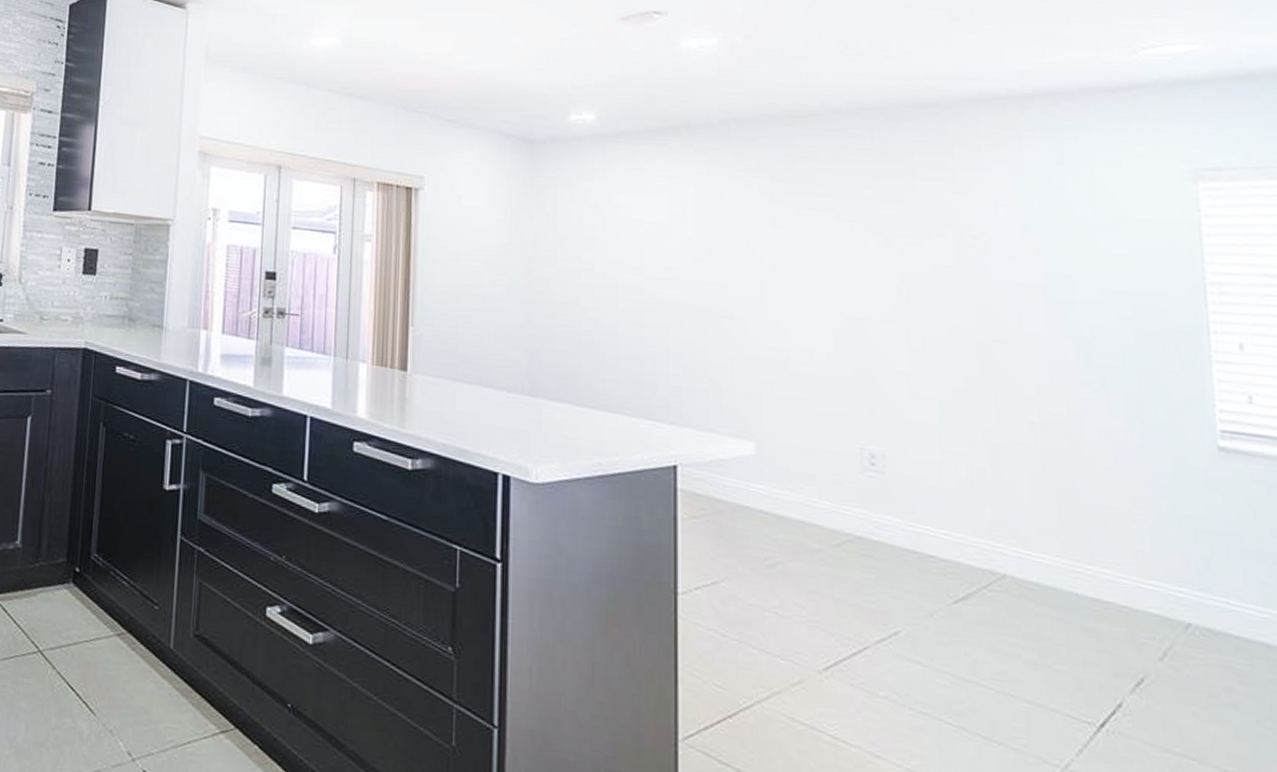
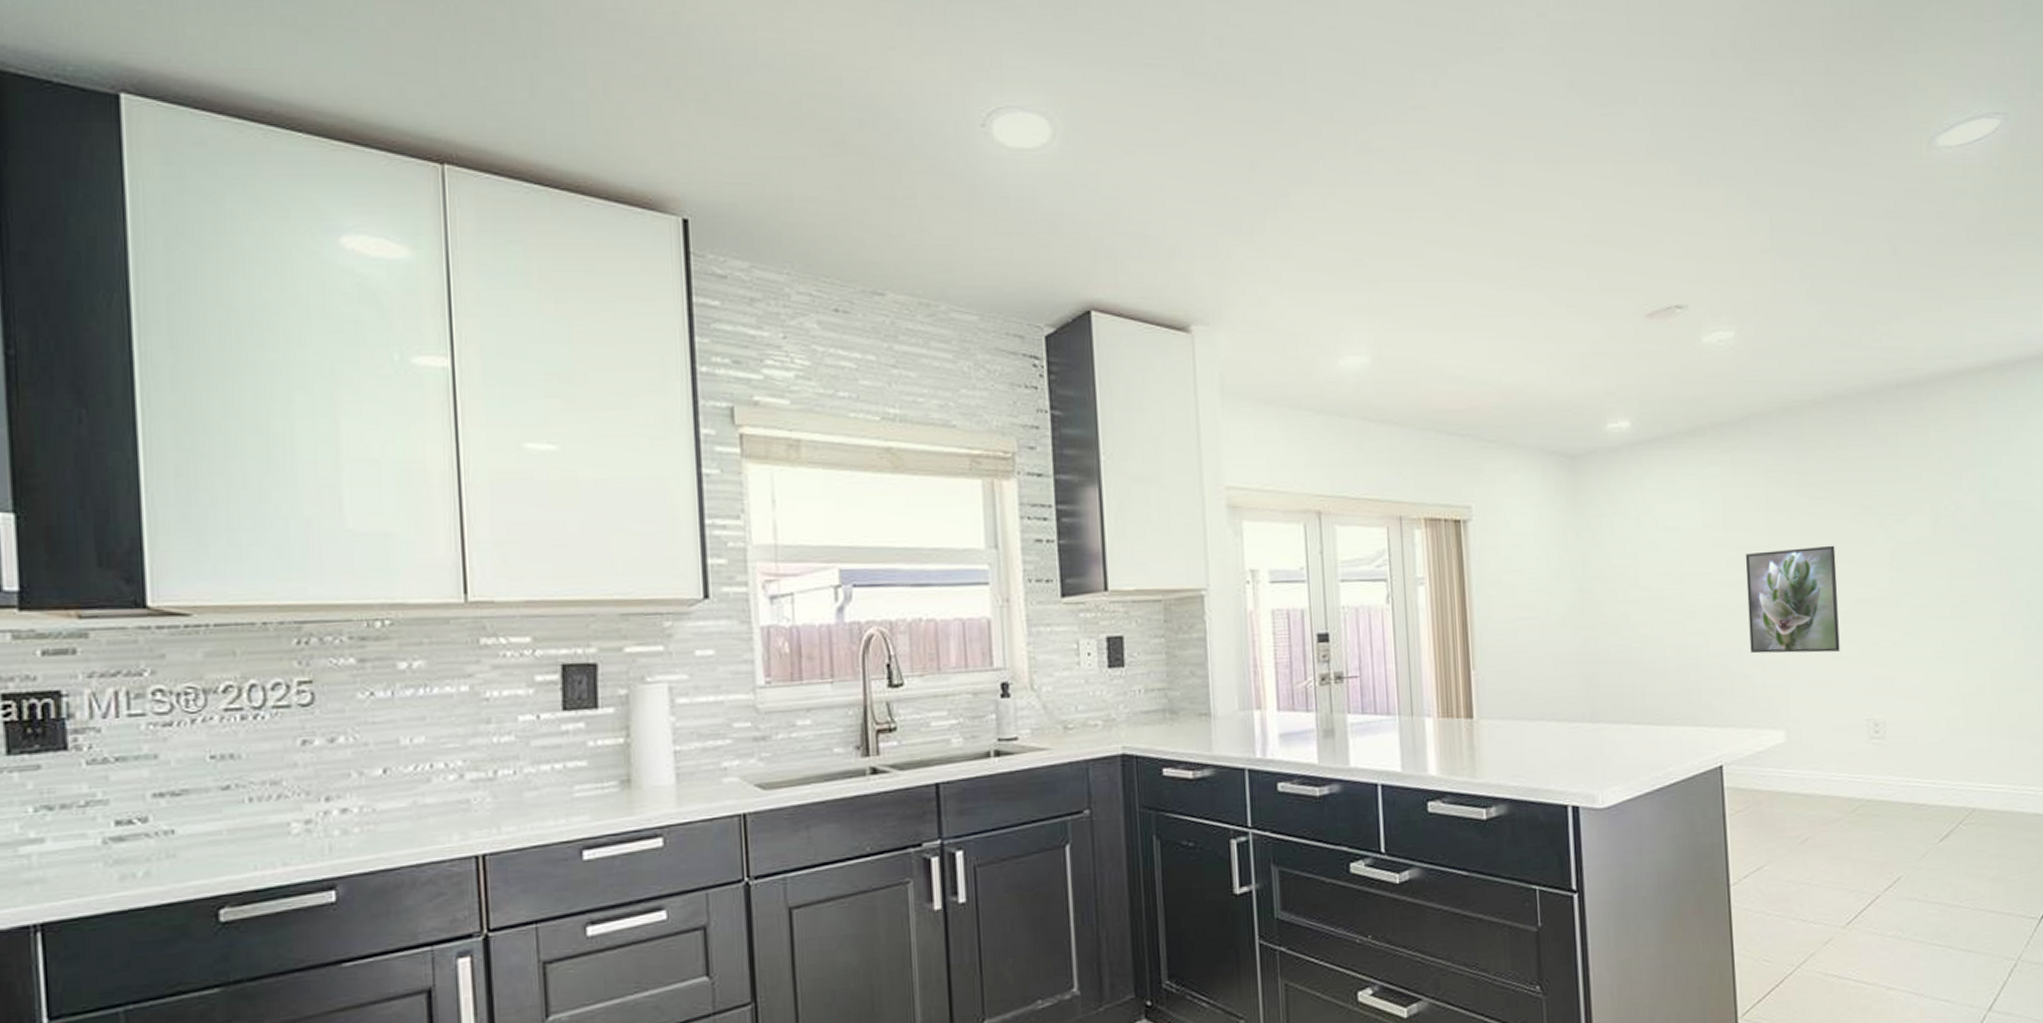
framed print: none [717,255,829,370] -> present [1745,545,1840,654]

